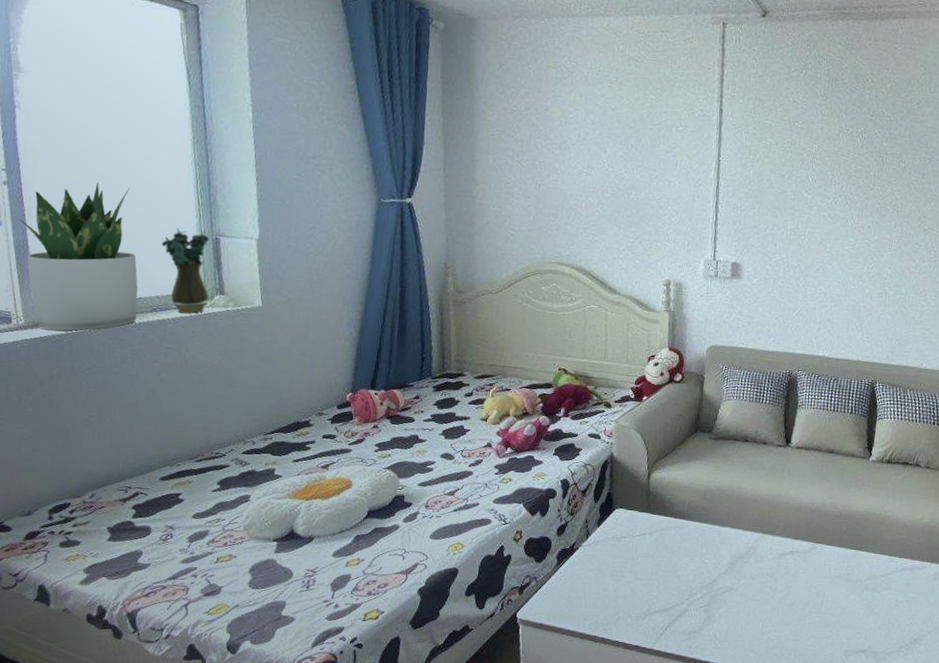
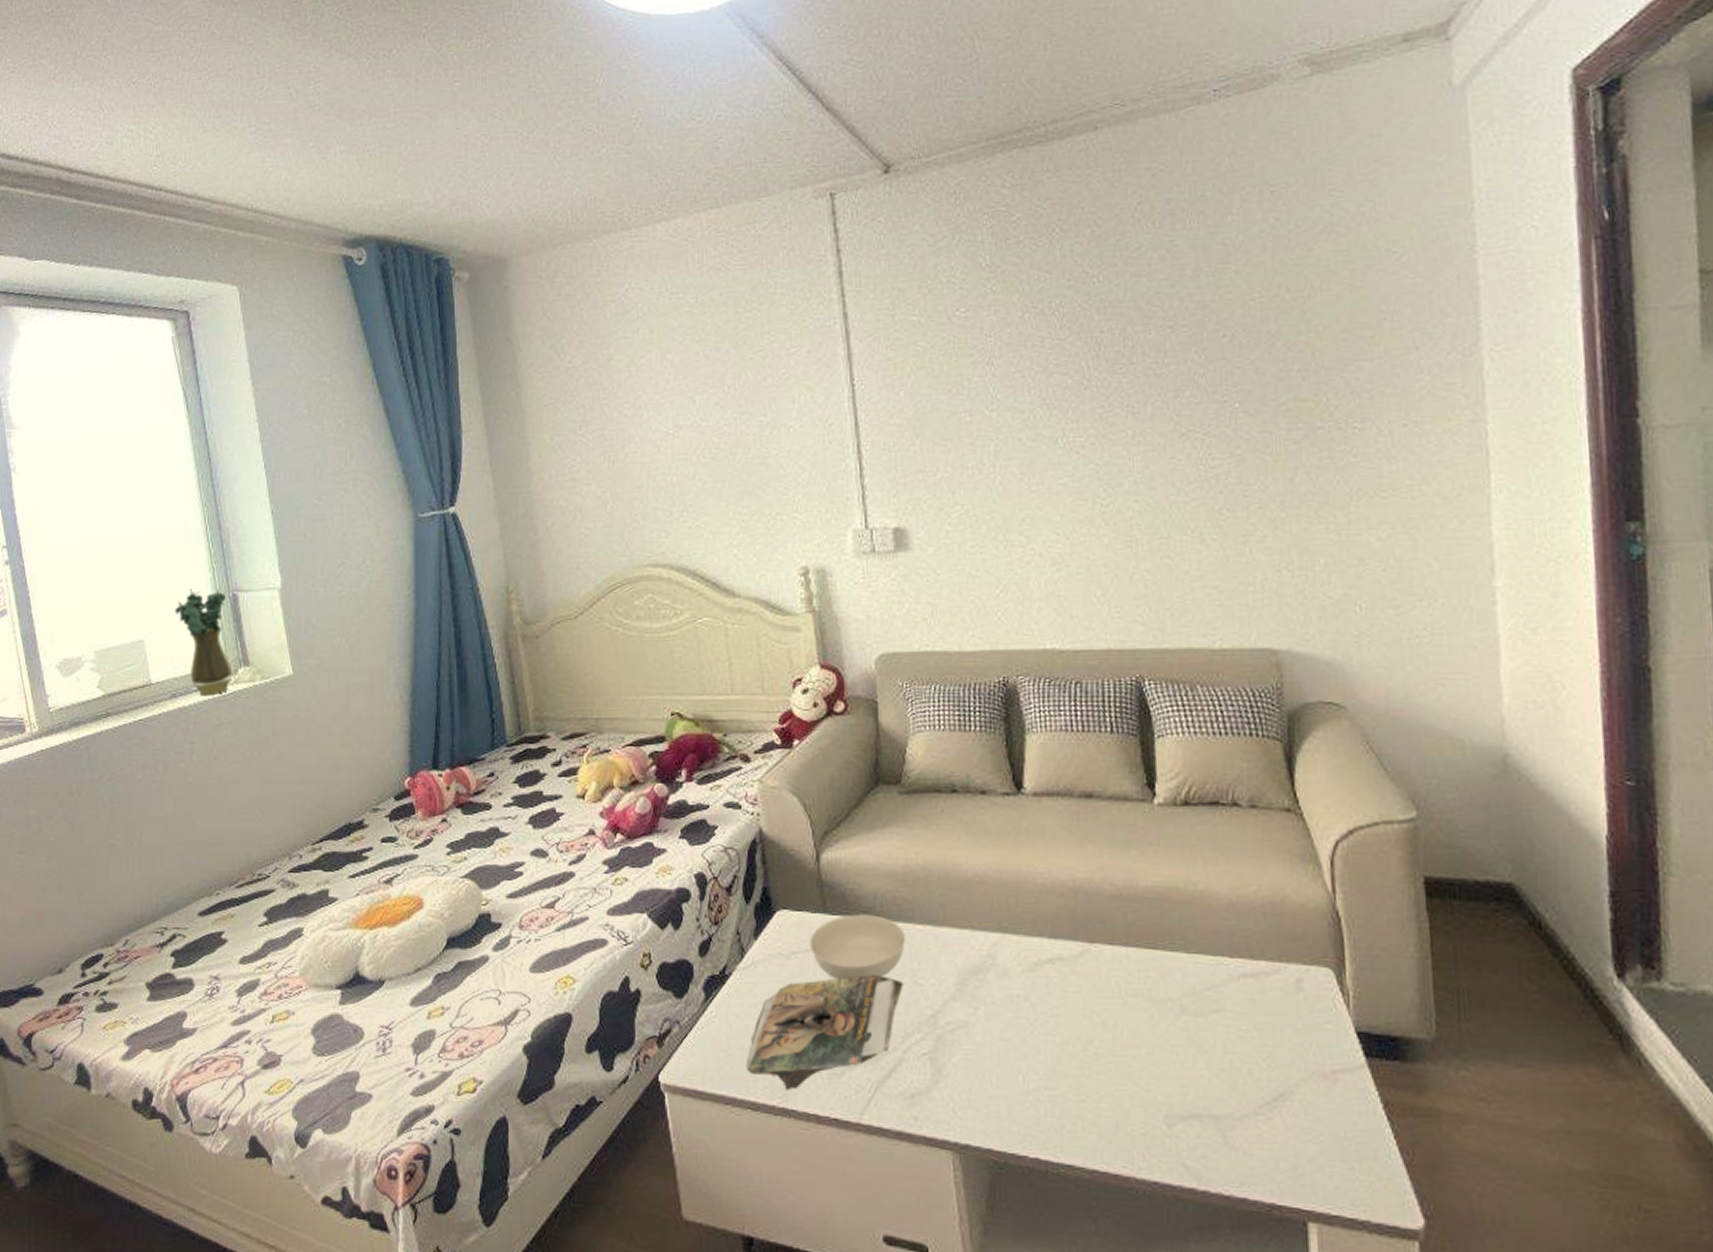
planter: present [15,183,138,332] -> none [20,546,155,736]
magazine: none [580,555,695,627] -> present [746,975,903,1091]
bowl: none [635,515,700,557] -> present [809,914,905,980]

